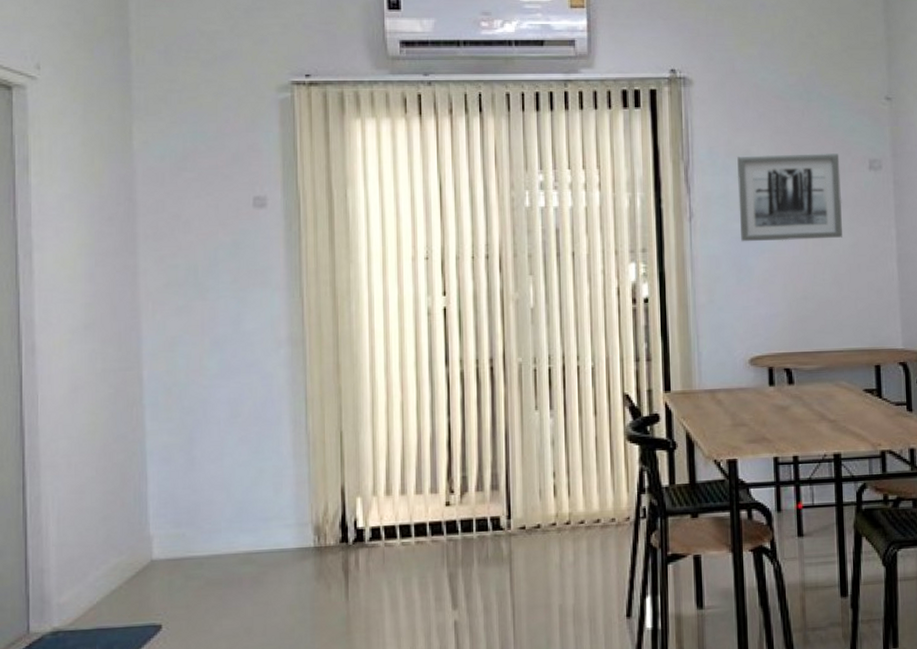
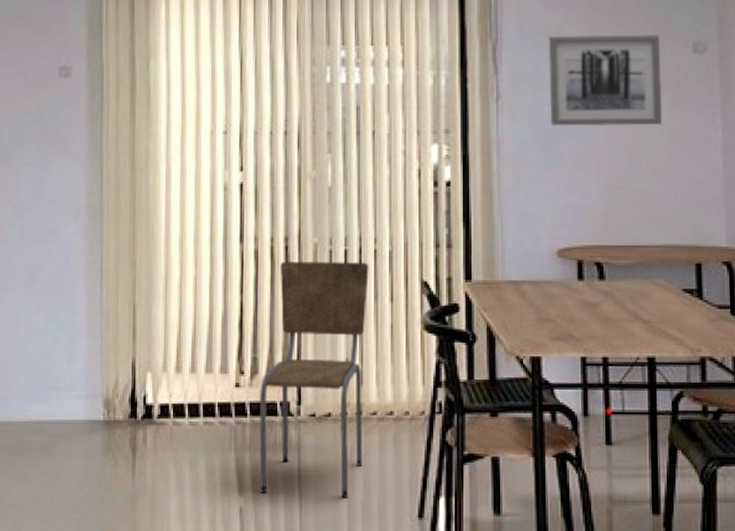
dining chair: none [469,379,573,606] -> present [259,261,369,498]

